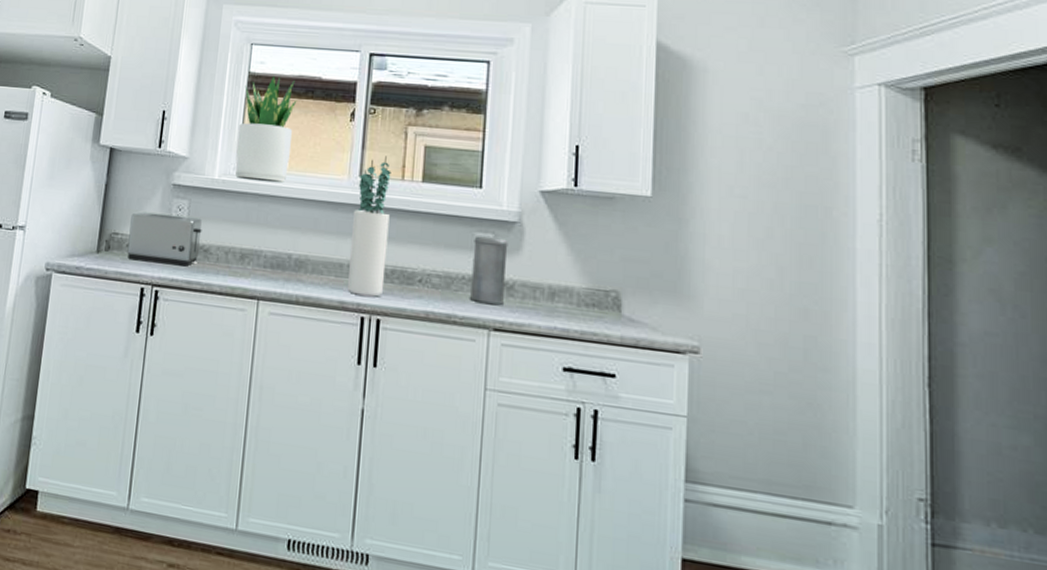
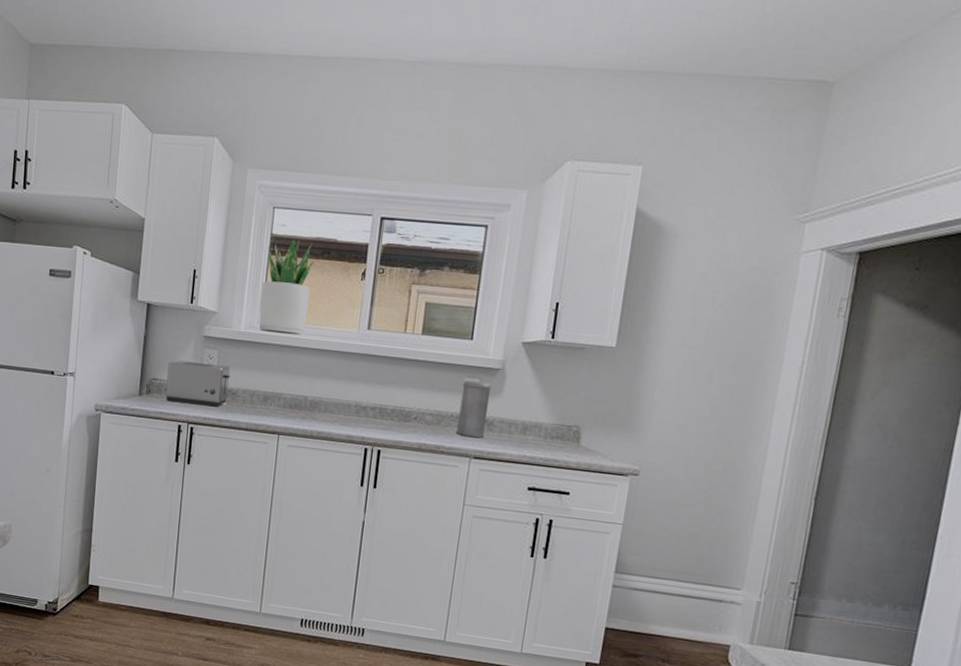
vase: present [346,156,392,297] -> none [353,311,396,432]

